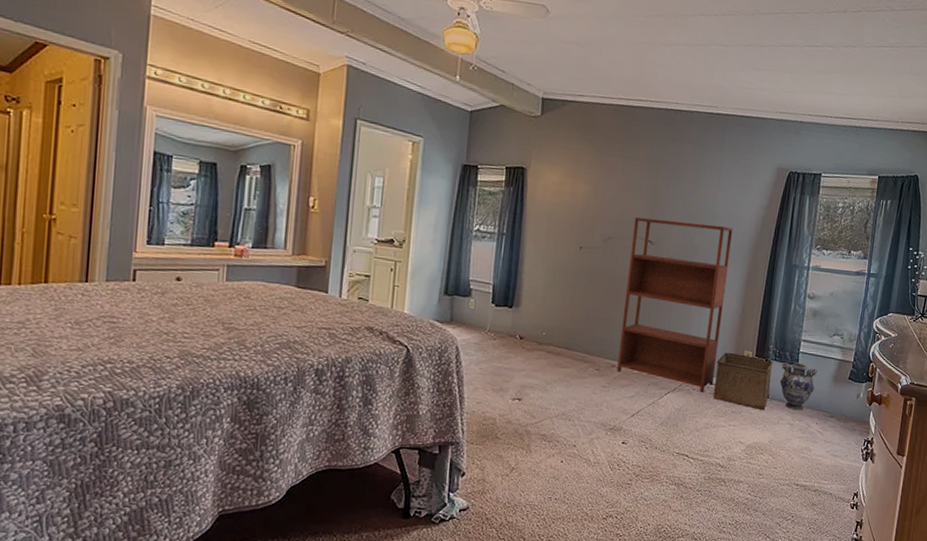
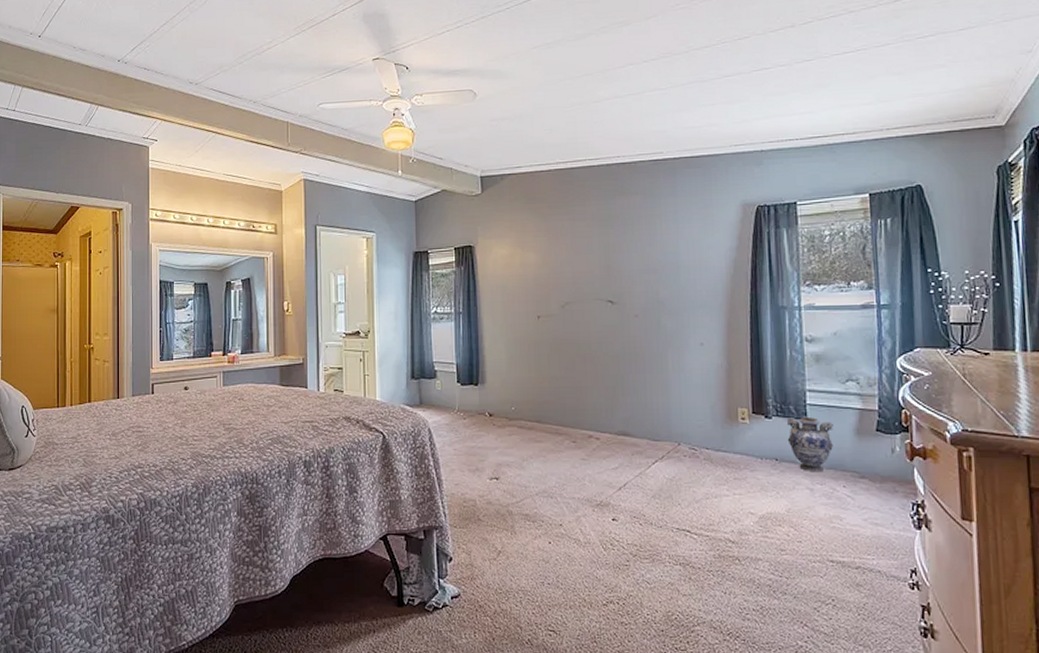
bookshelf: present [617,217,733,393] -> none [590,274,707,460]
storage bin: present [713,352,773,410] -> none [706,411,778,474]

